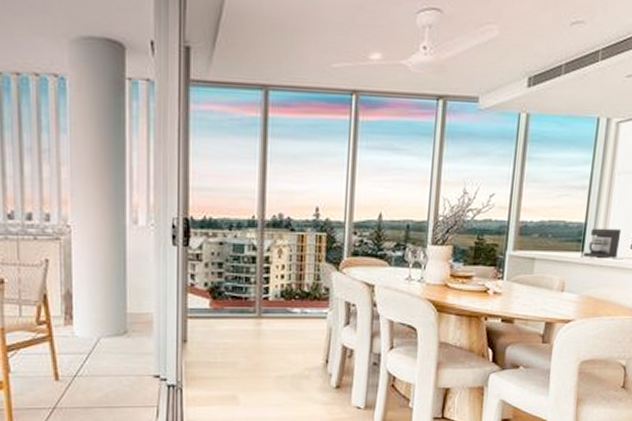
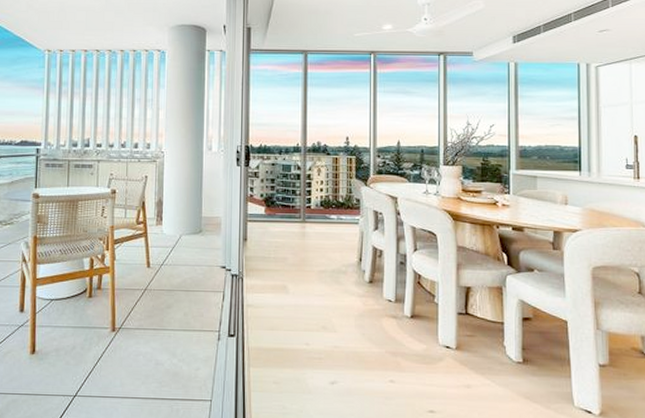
coffee maker: present [582,228,622,258] -> none [581,151,615,177]

